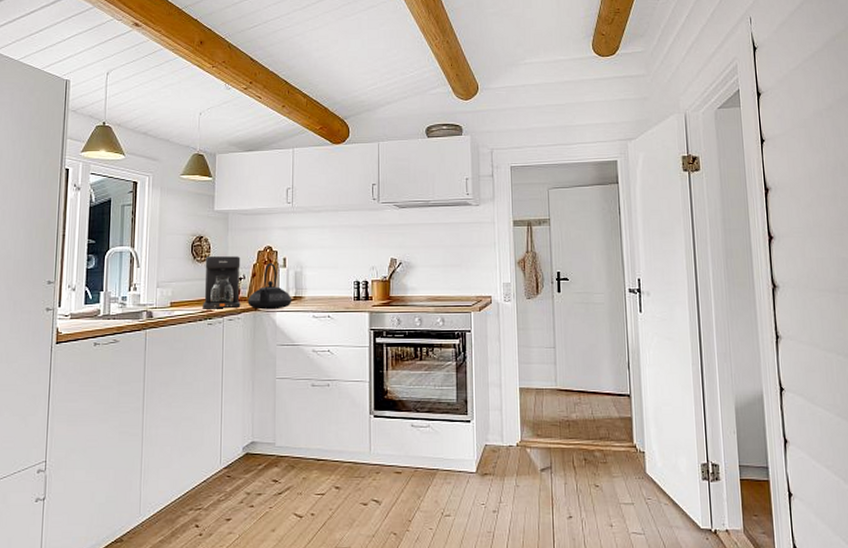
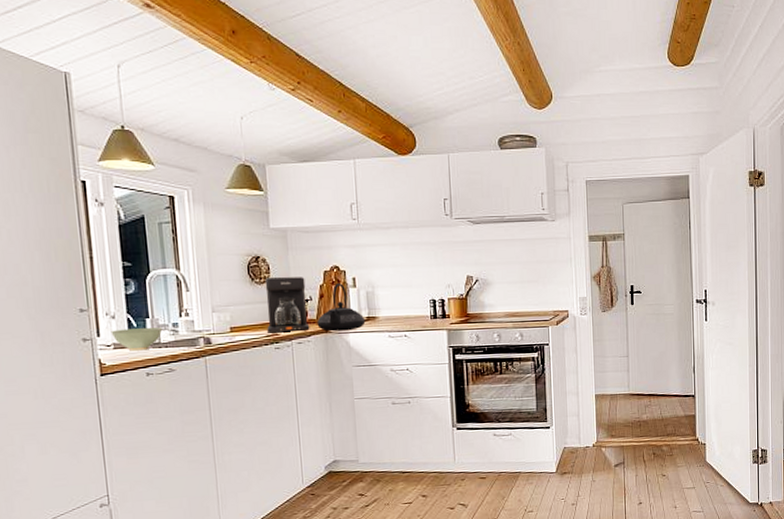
bowl: none [70,300,113,322] -> present [110,327,163,351]

